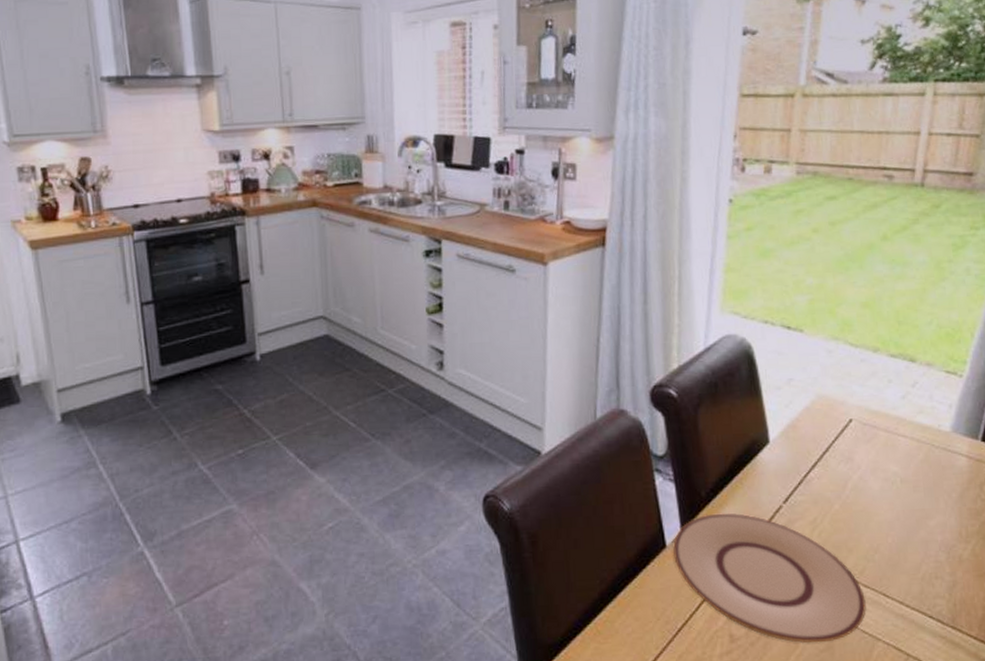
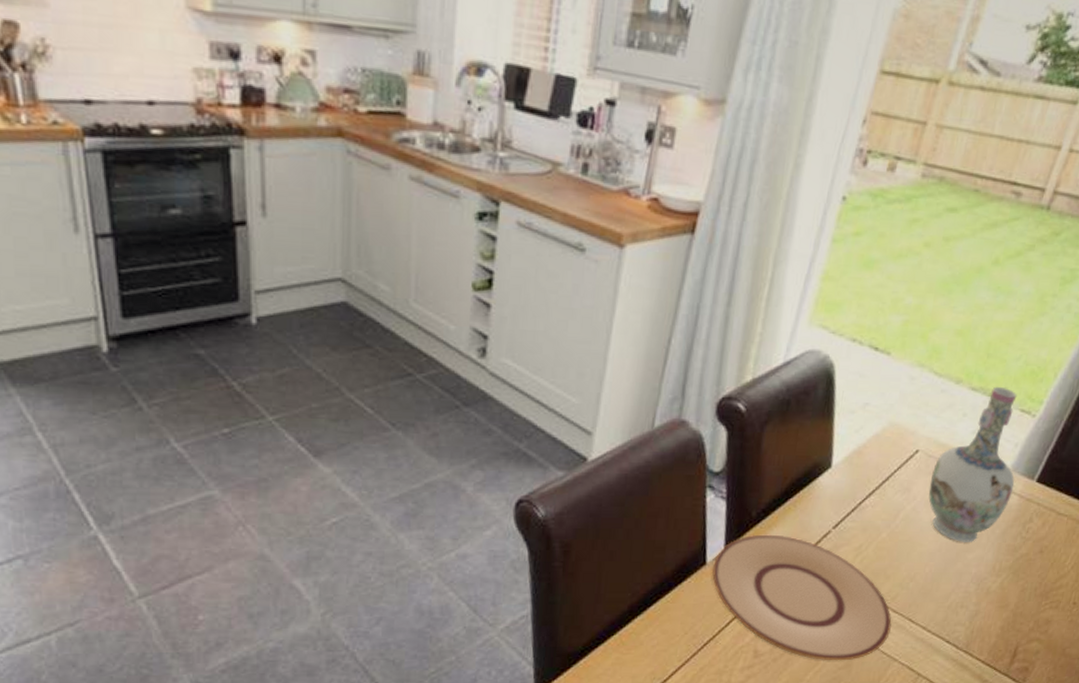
vase: none [870,351,960,509] -> present [928,386,1017,542]

